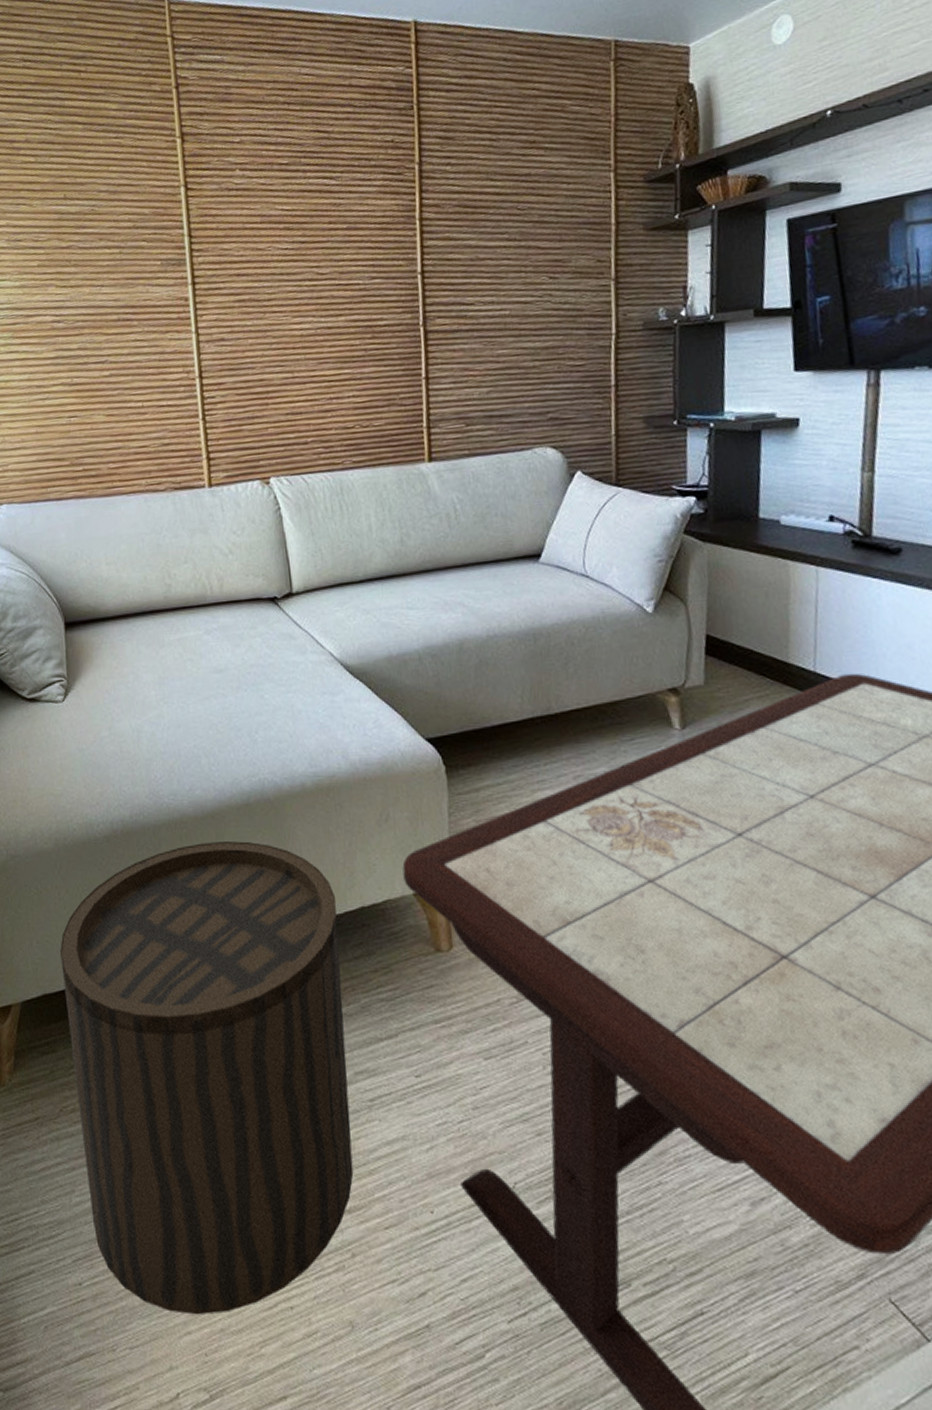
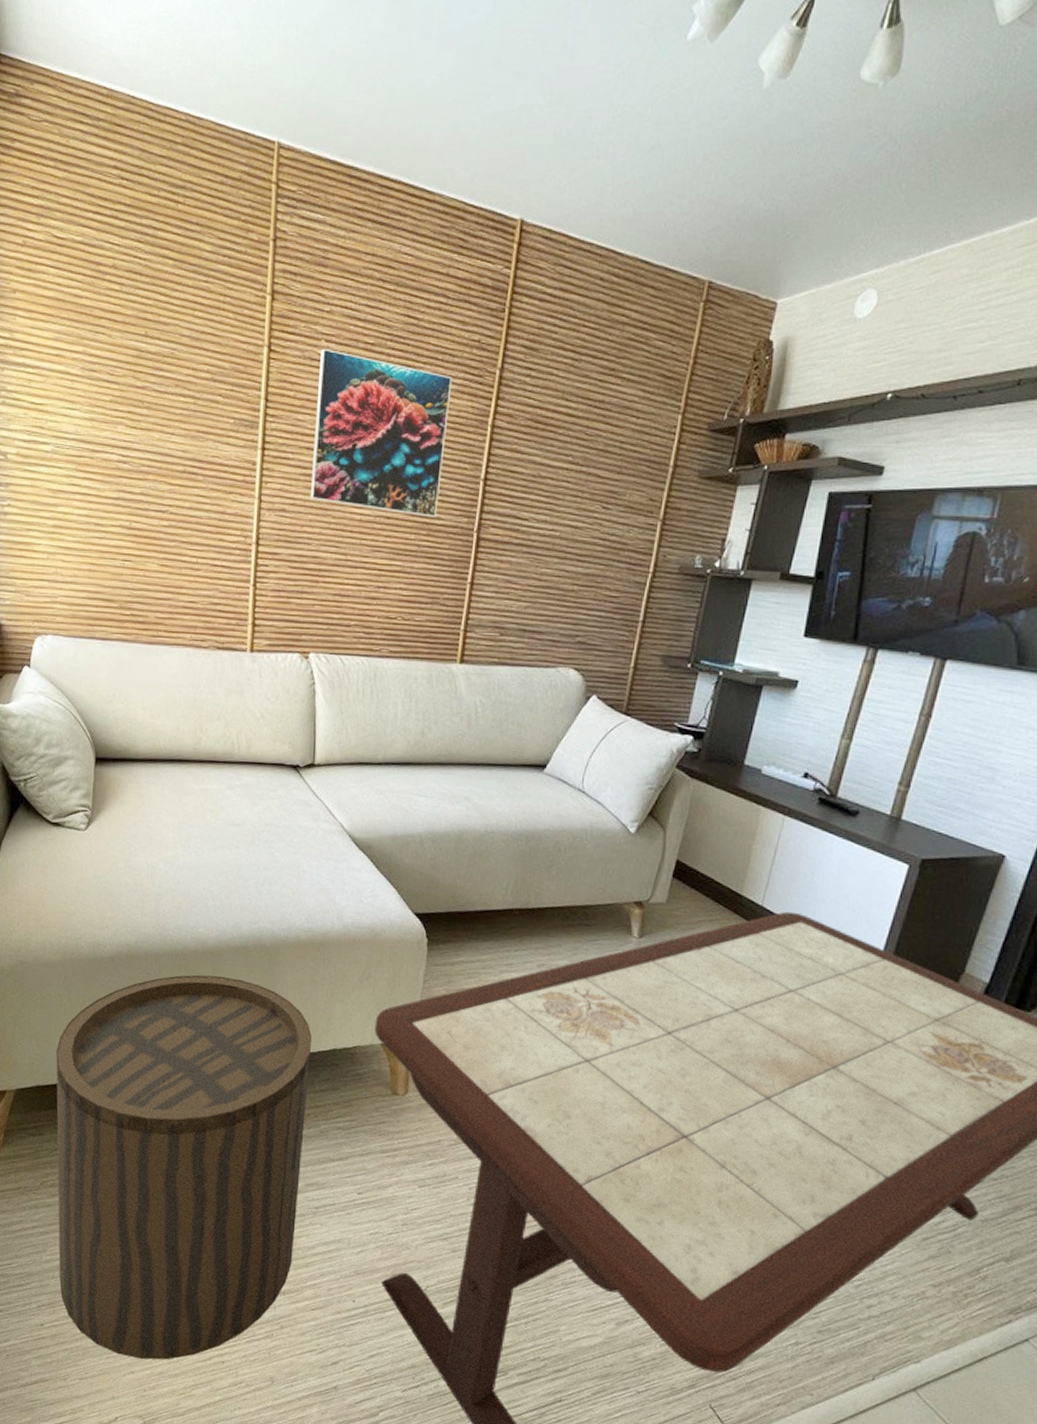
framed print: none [237,176,379,324] -> present [309,348,453,518]

